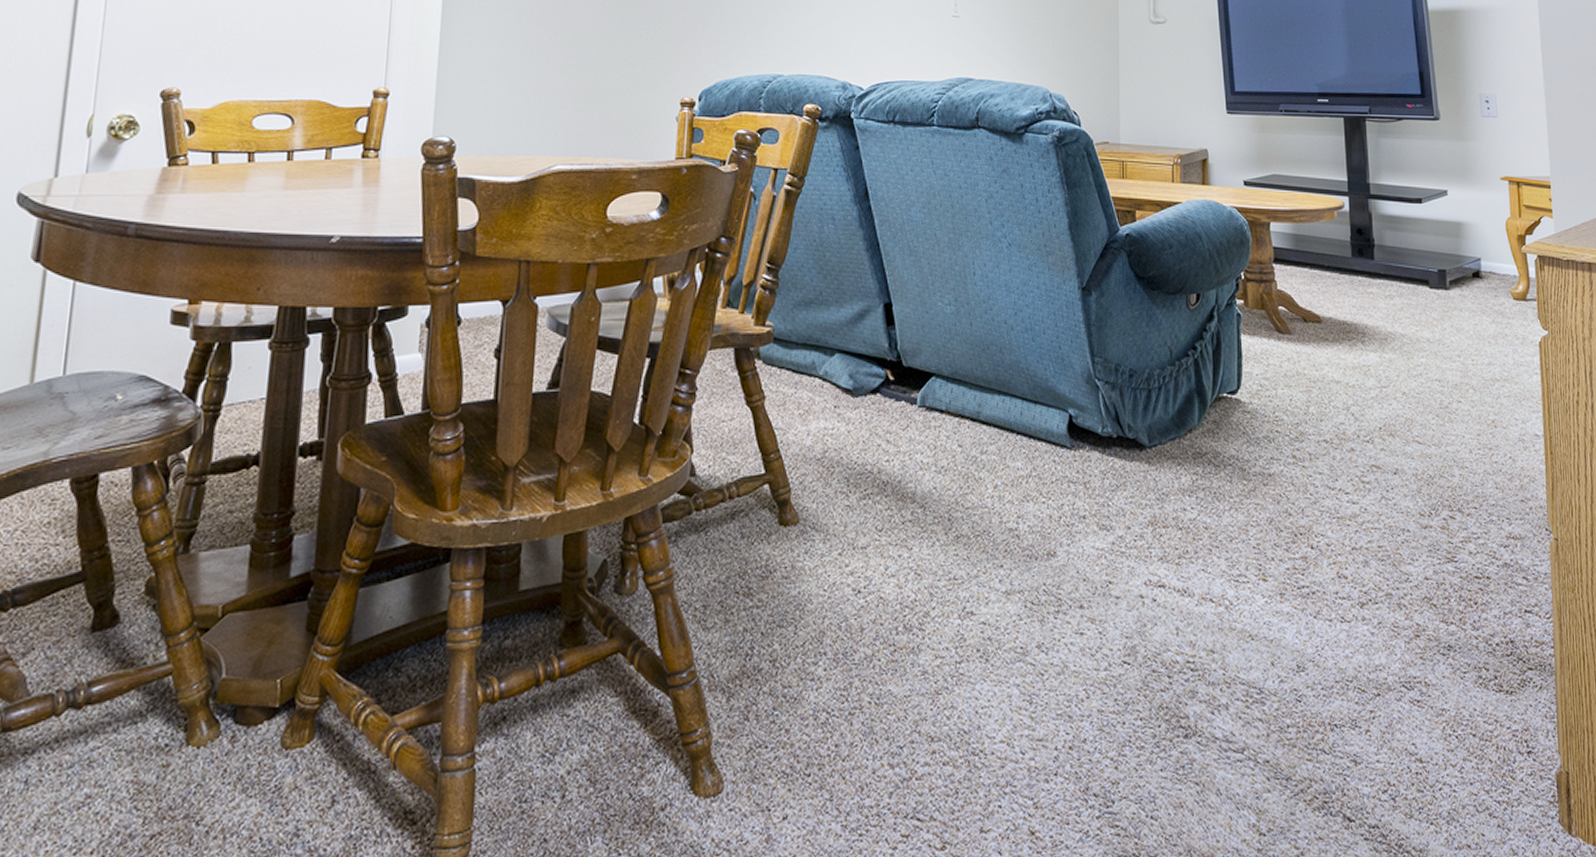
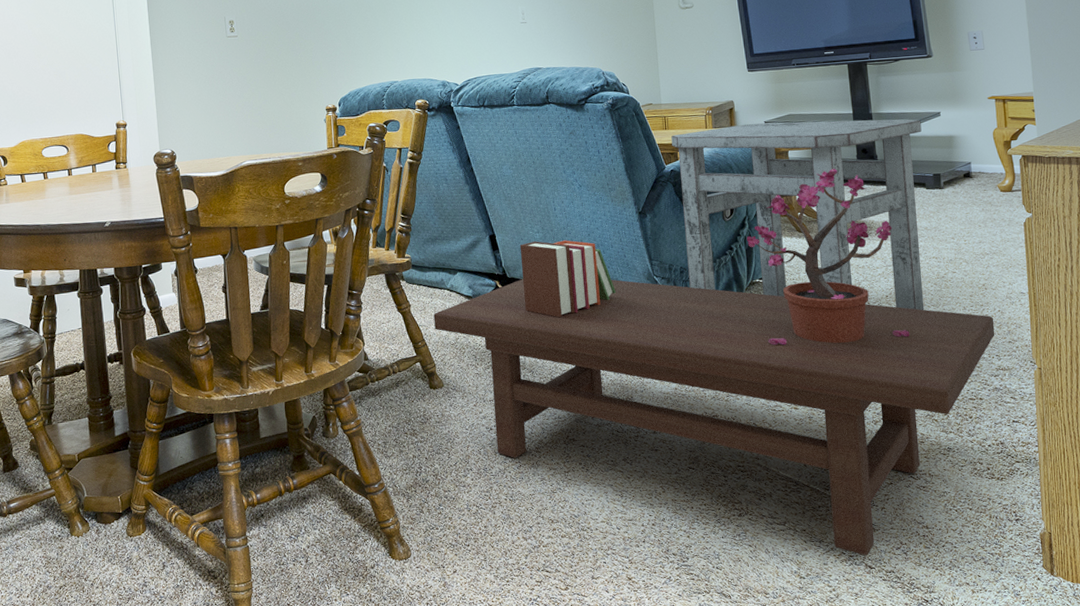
coffee table: none [795,370,1506,802] -> present [433,279,995,556]
books: none [922,317,1044,430] -> present [519,240,616,318]
side table: none [1129,181,1426,450] -> present [671,119,925,310]
potted plant: none [1214,250,1407,489] -> present [746,168,910,345]

